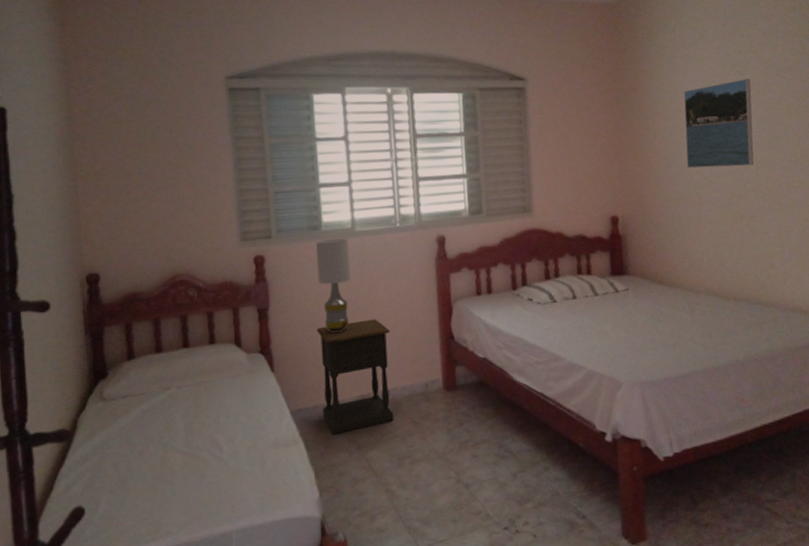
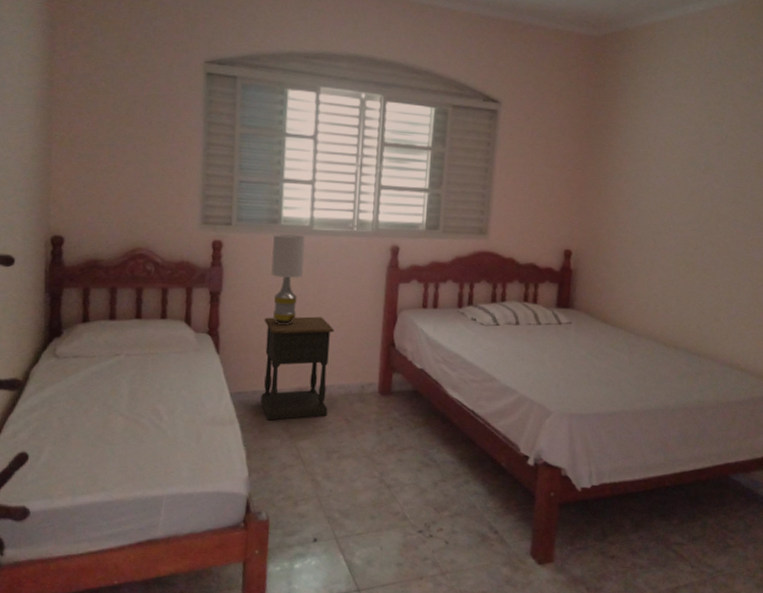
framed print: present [683,79,754,168] -> none [648,130,725,219]

